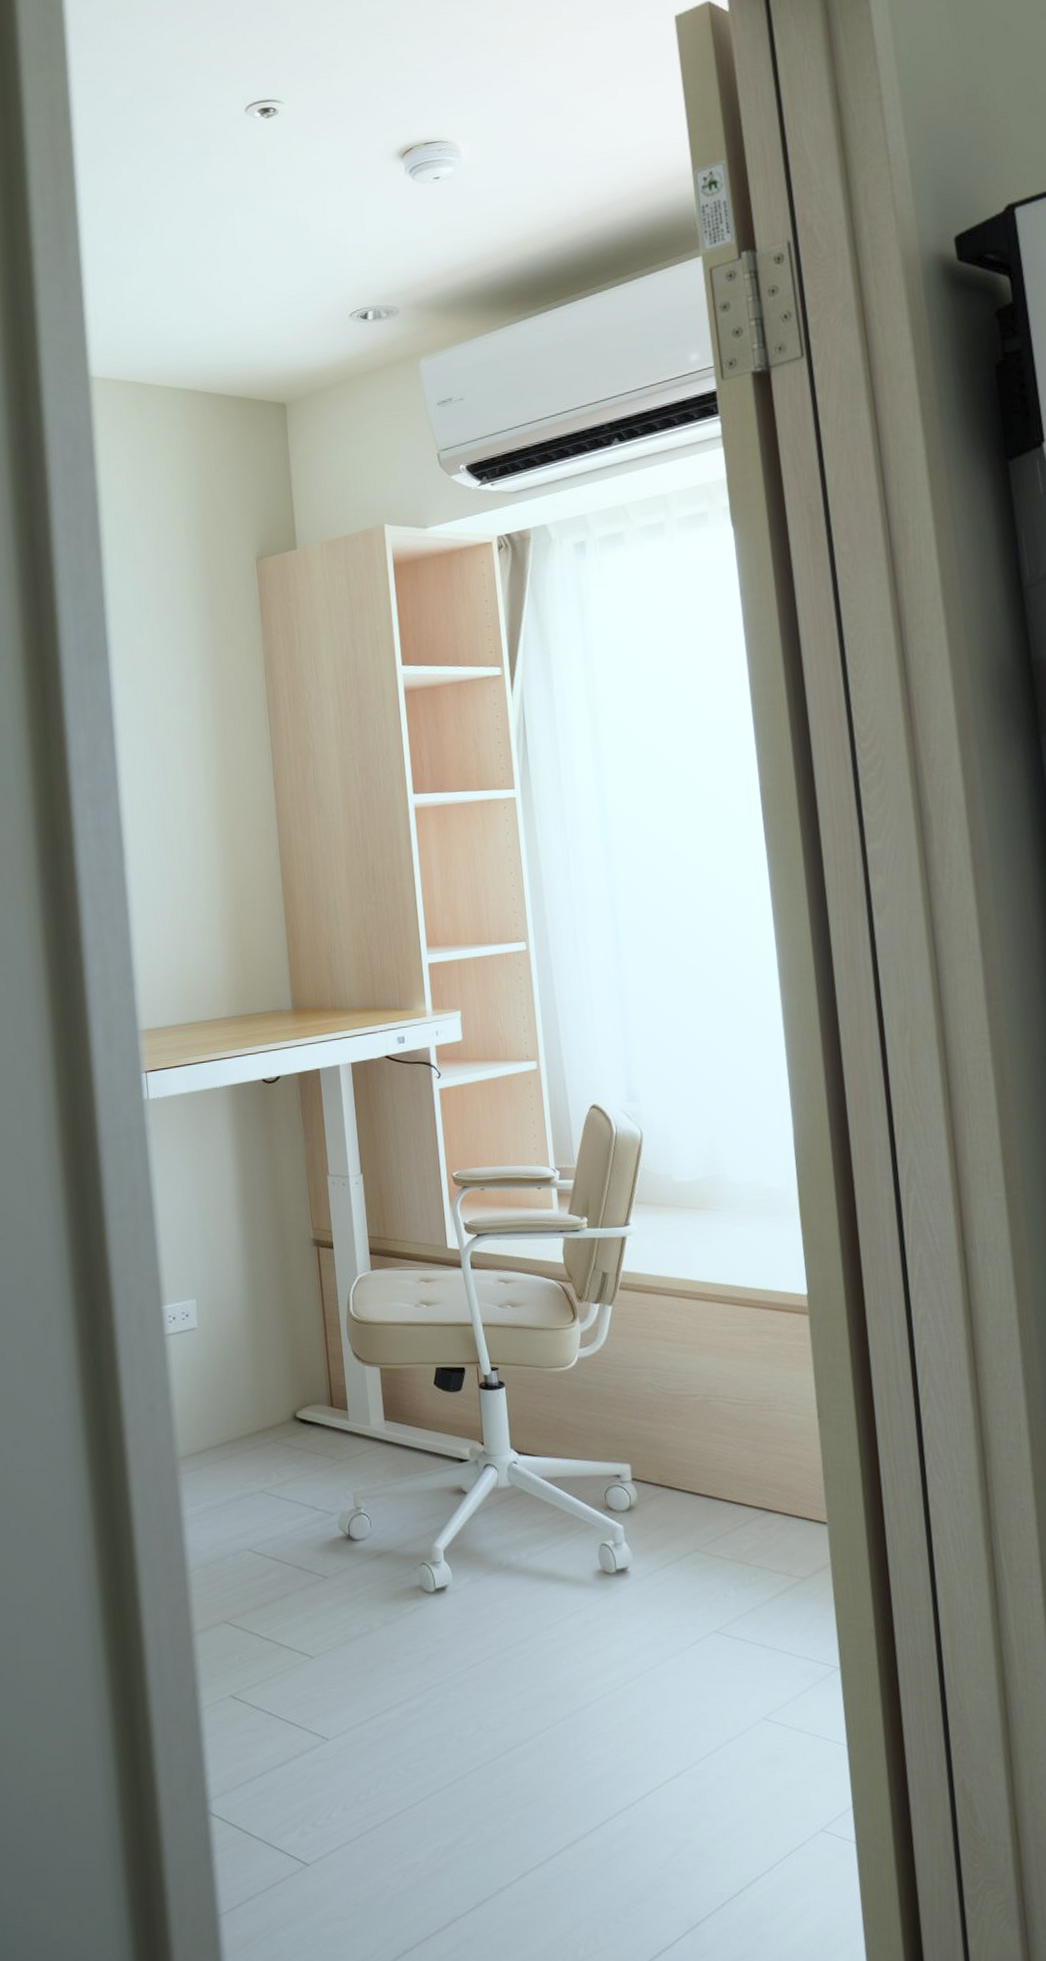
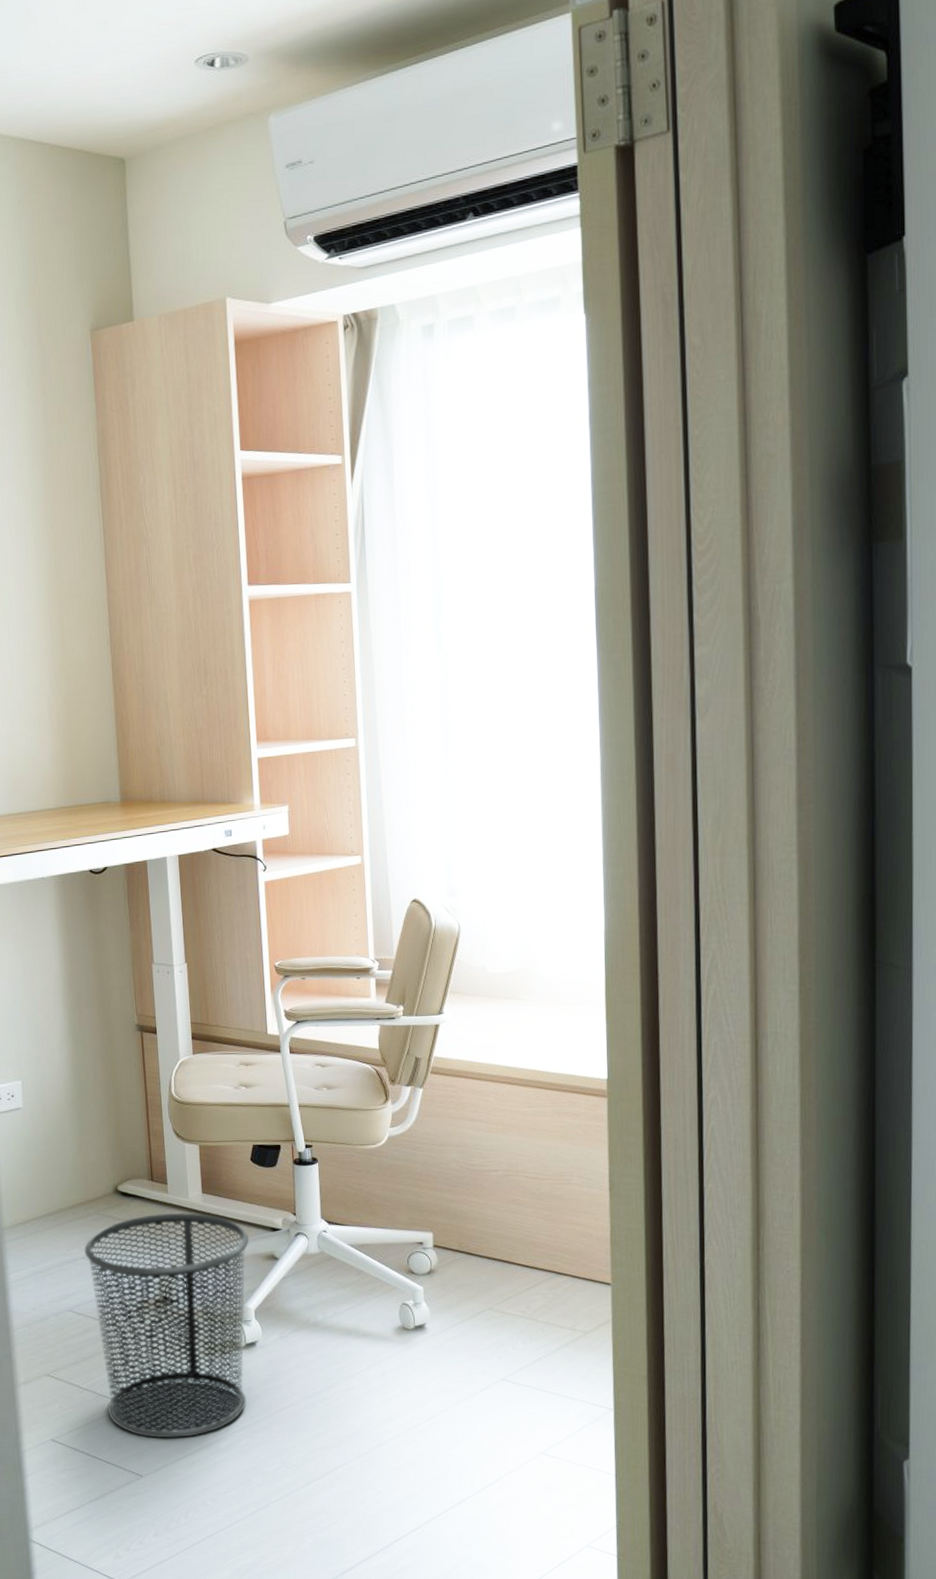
waste bin: none [262,1441,438,1697] -> present [84,1212,250,1439]

